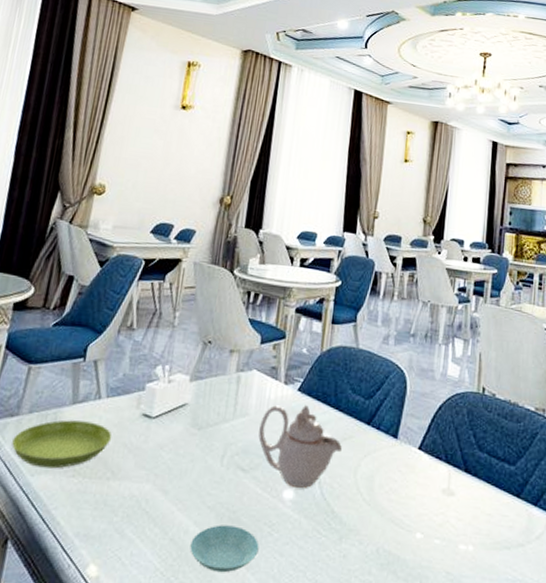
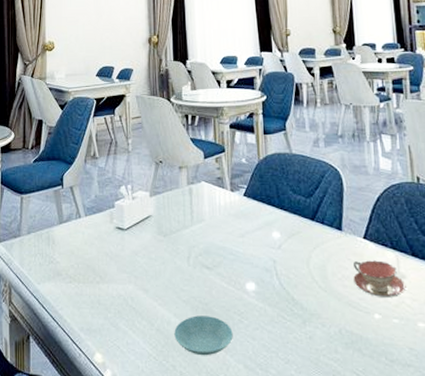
saucer: present [12,420,112,469] -> none [19,237,95,277]
teapot: present [258,405,342,488] -> none [215,208,292,280]
teacup: none [401,473,454,516] -> present [353,260,407,297]

